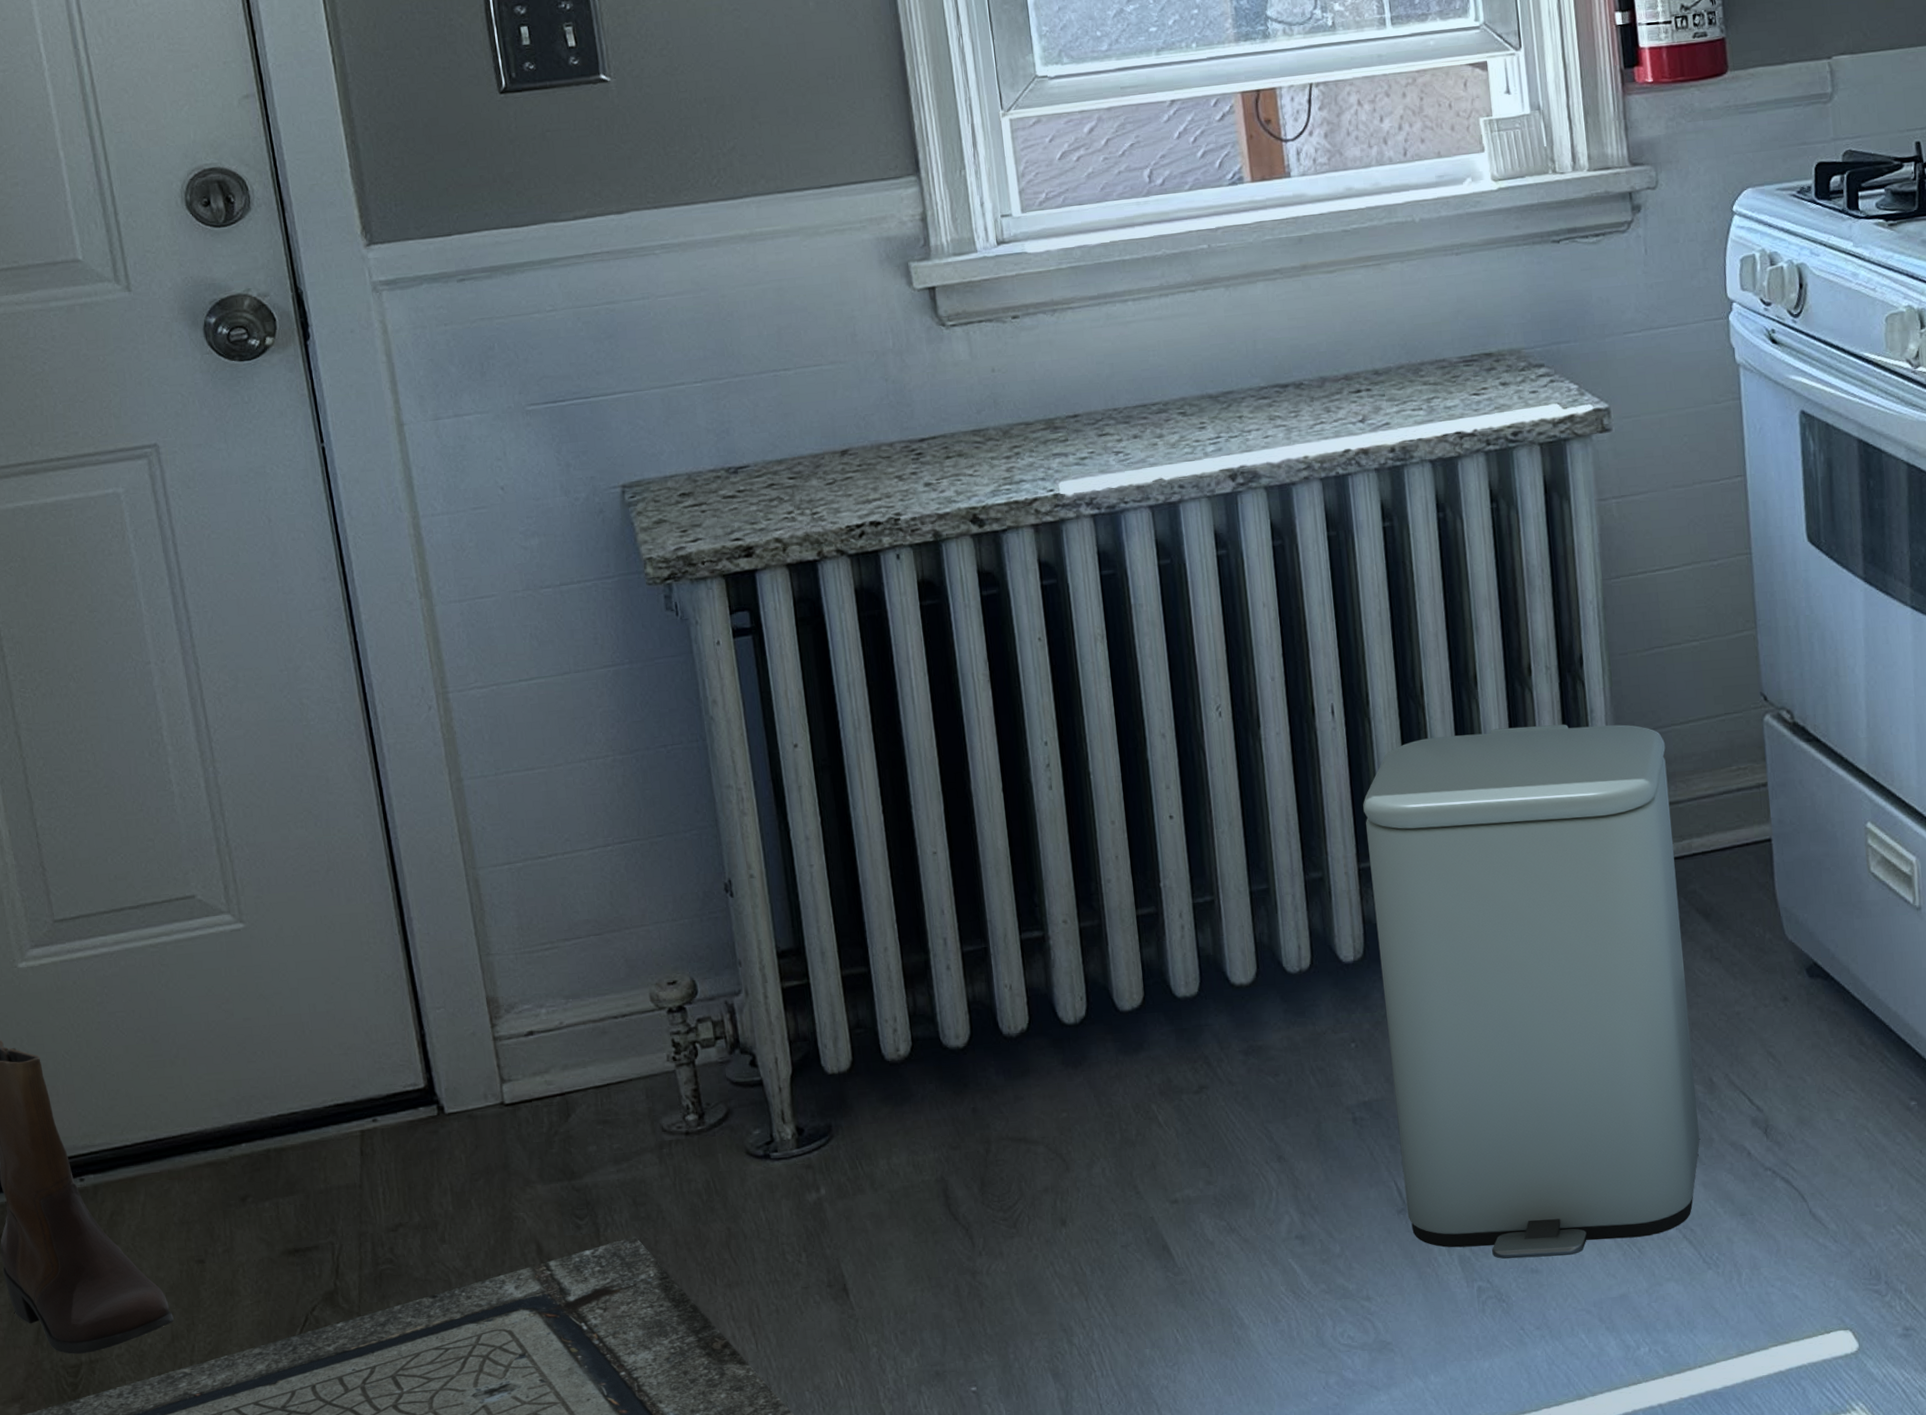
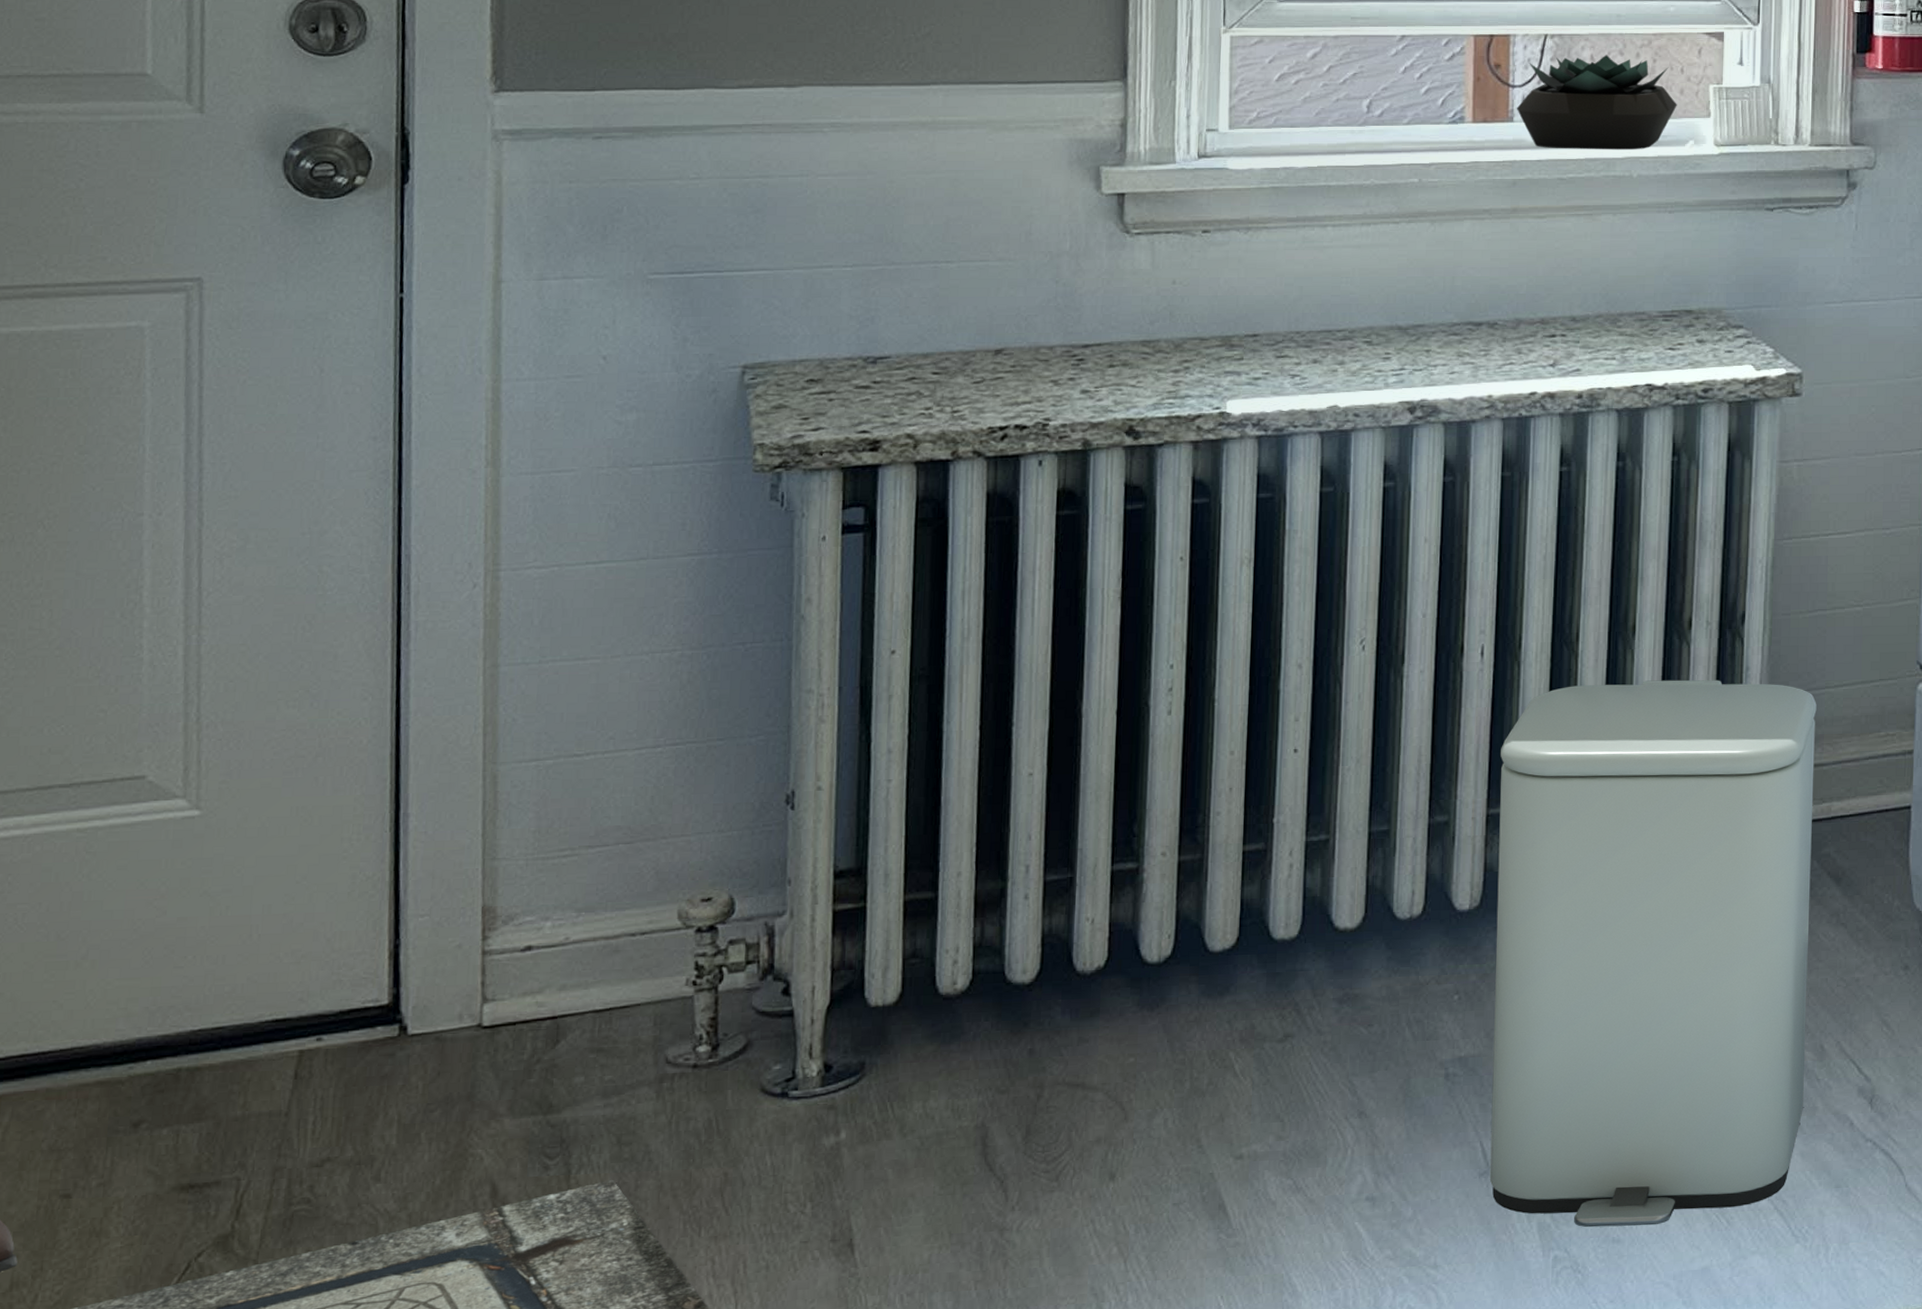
succulent plant: none [1291,98,1450,201] -> present [1516,55,1677,150]

